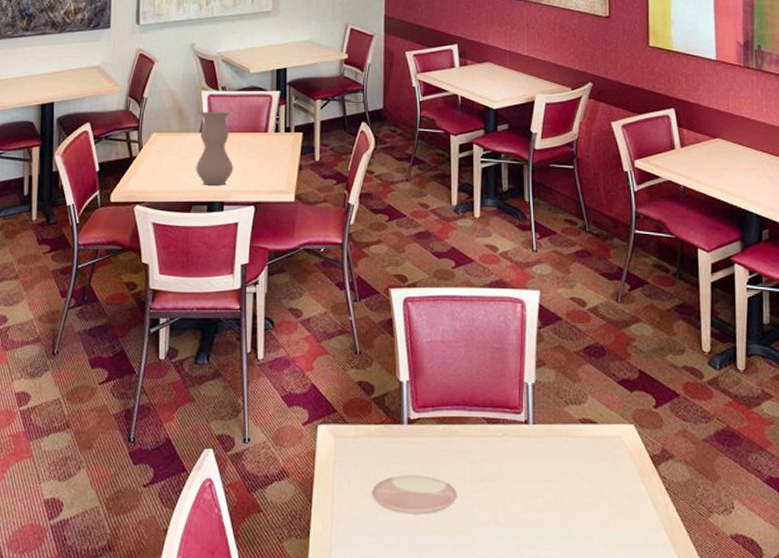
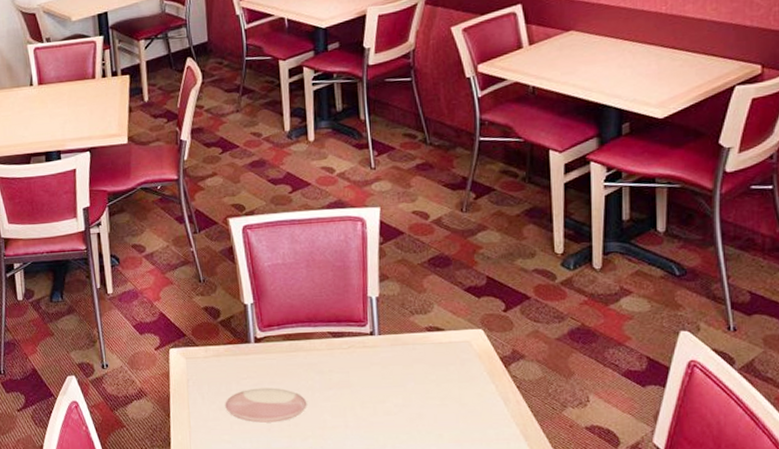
vase: present [196,111,234,185] -> none [26,62,66,137]

